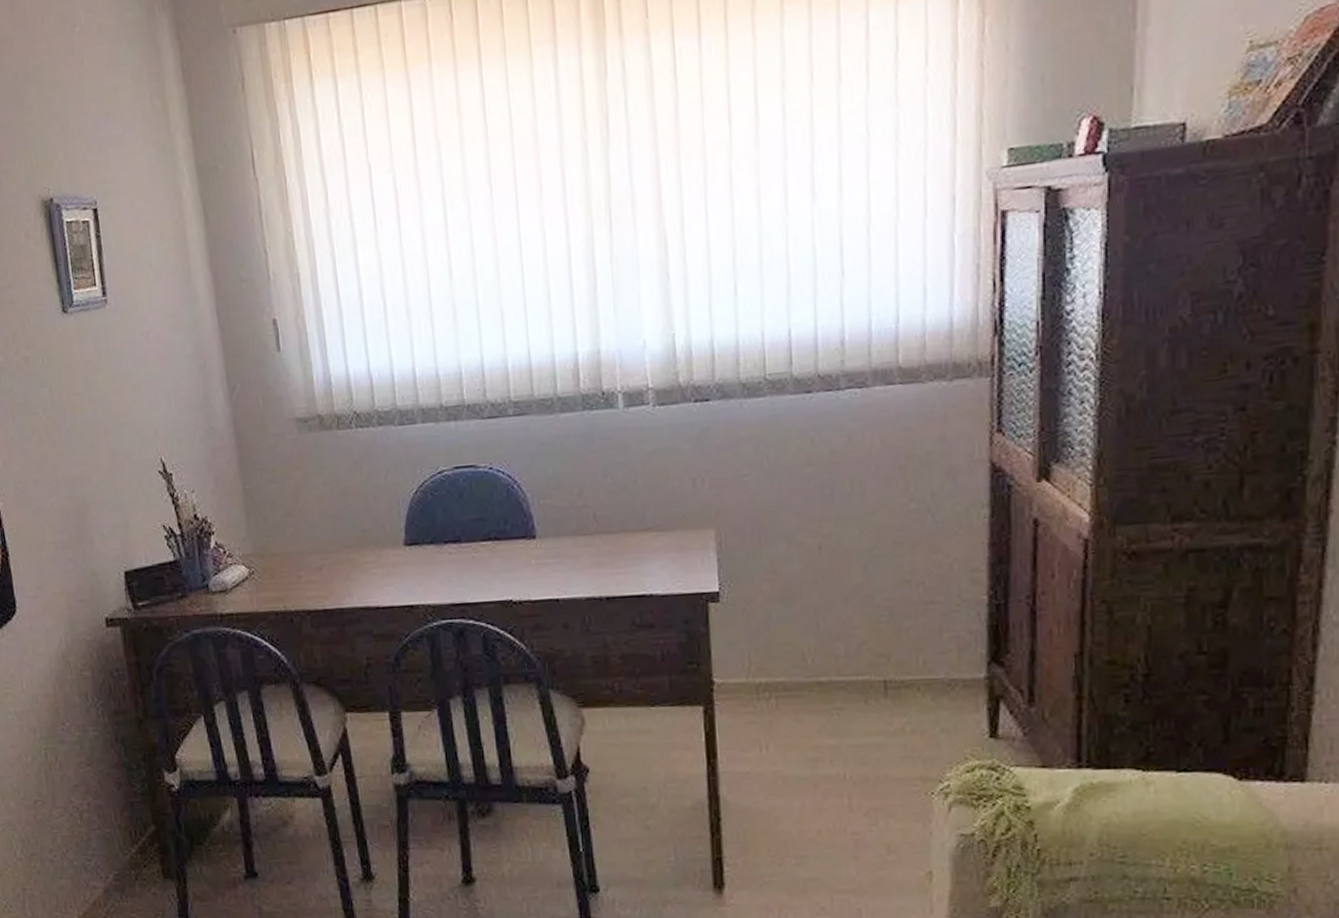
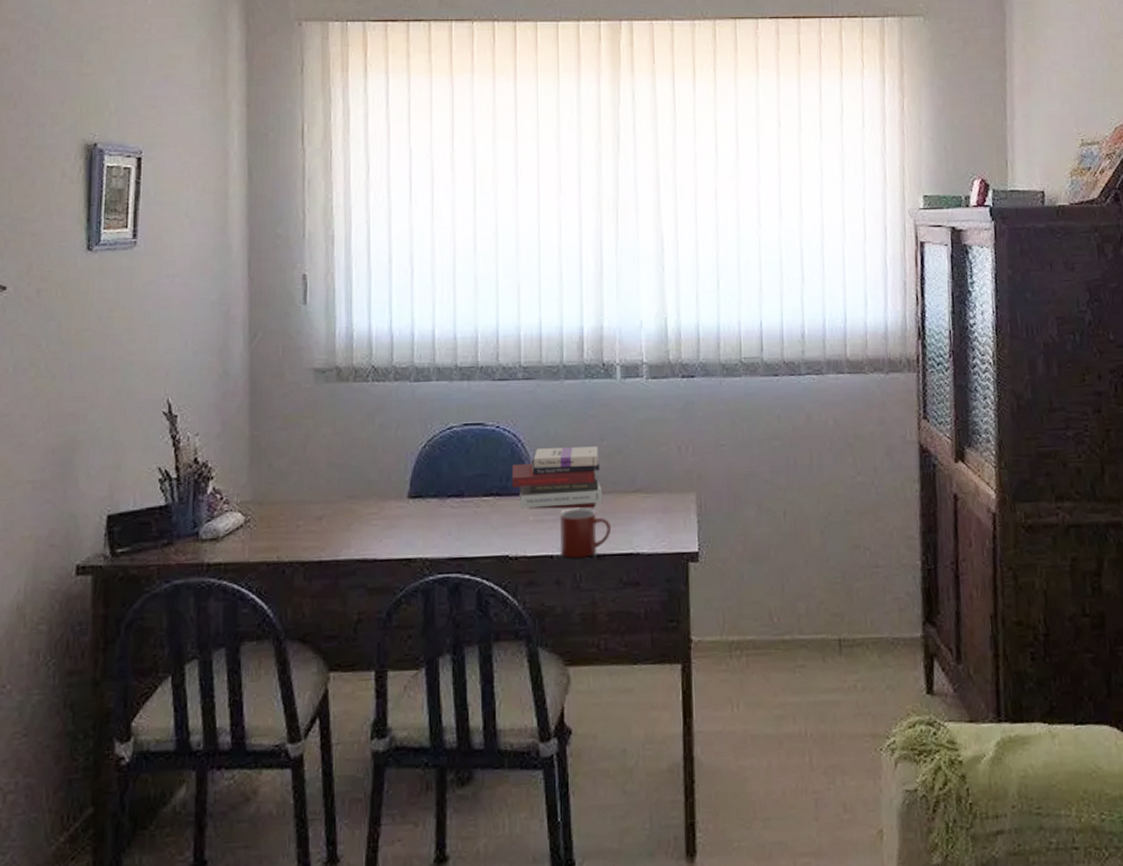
books: none [509,483,610,552] -> present [512,446,603,509]
mug: none [564,550,621,601] -> present [560,508,612,558]

